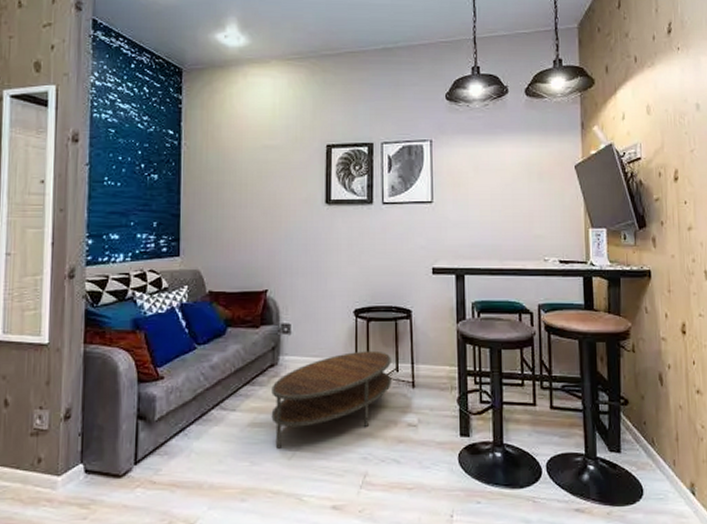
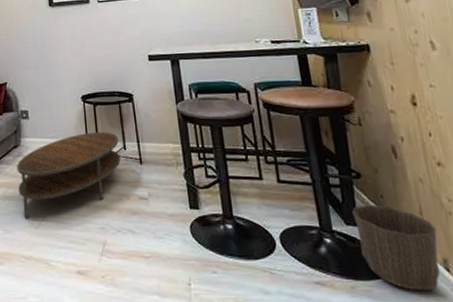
waste basket: none [617,431,688,515] -> present [352,204,441,291]

